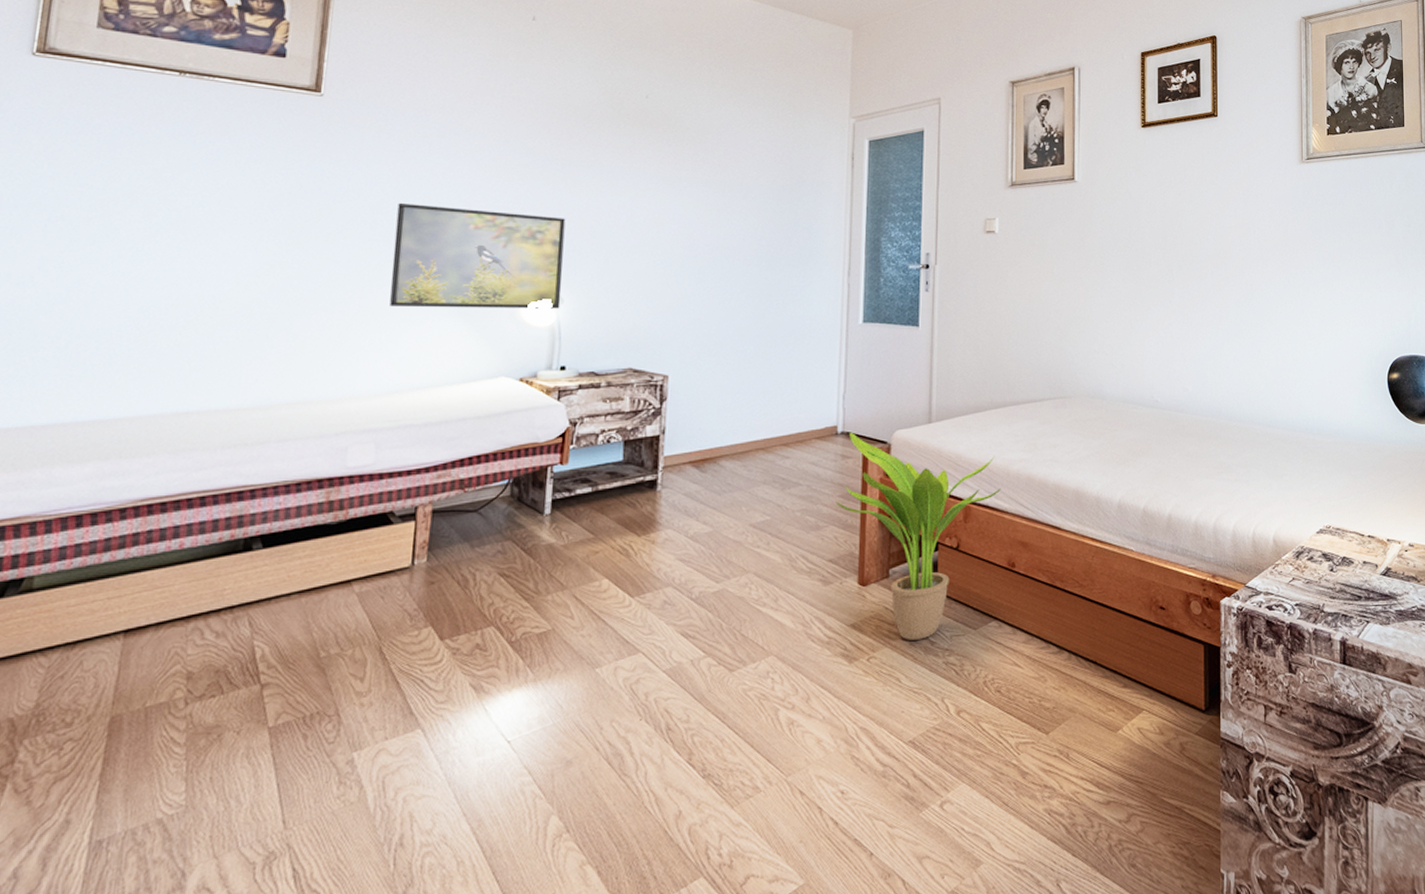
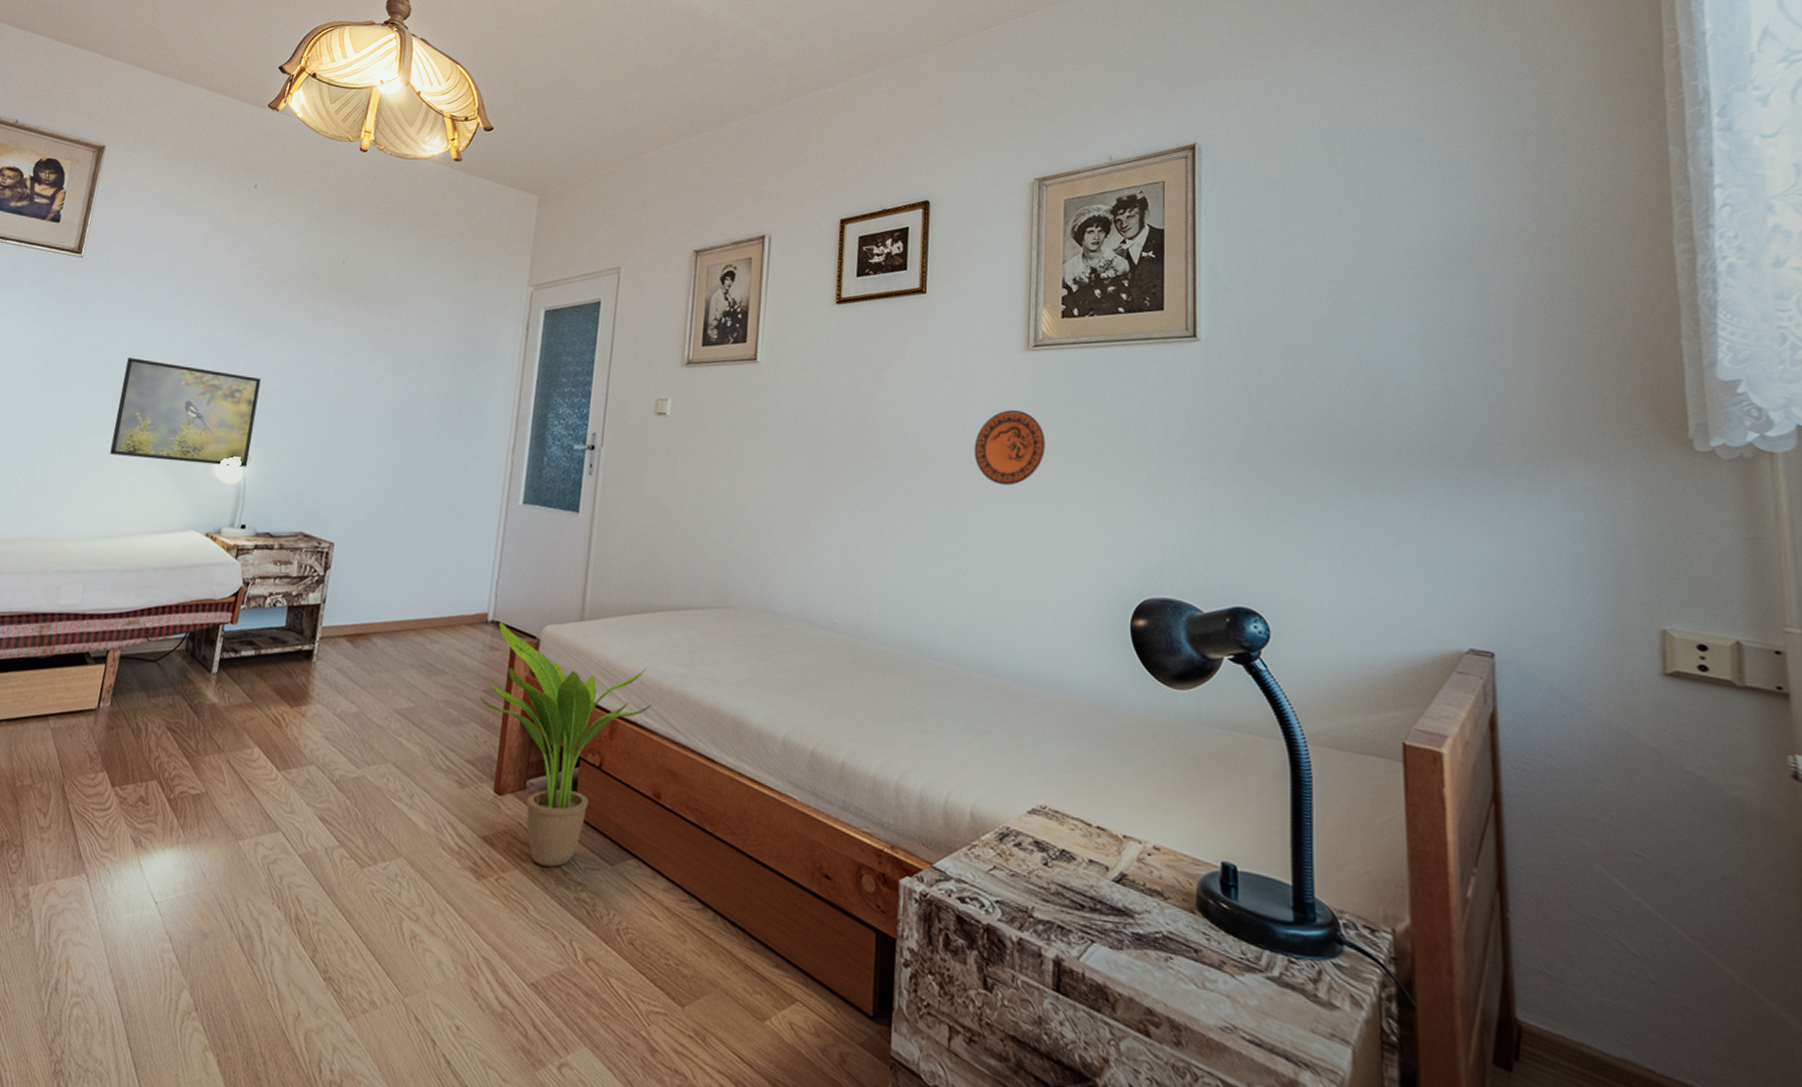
decorative plate: none [1263,212,1319,275] -> present [974,409,1046,486]

